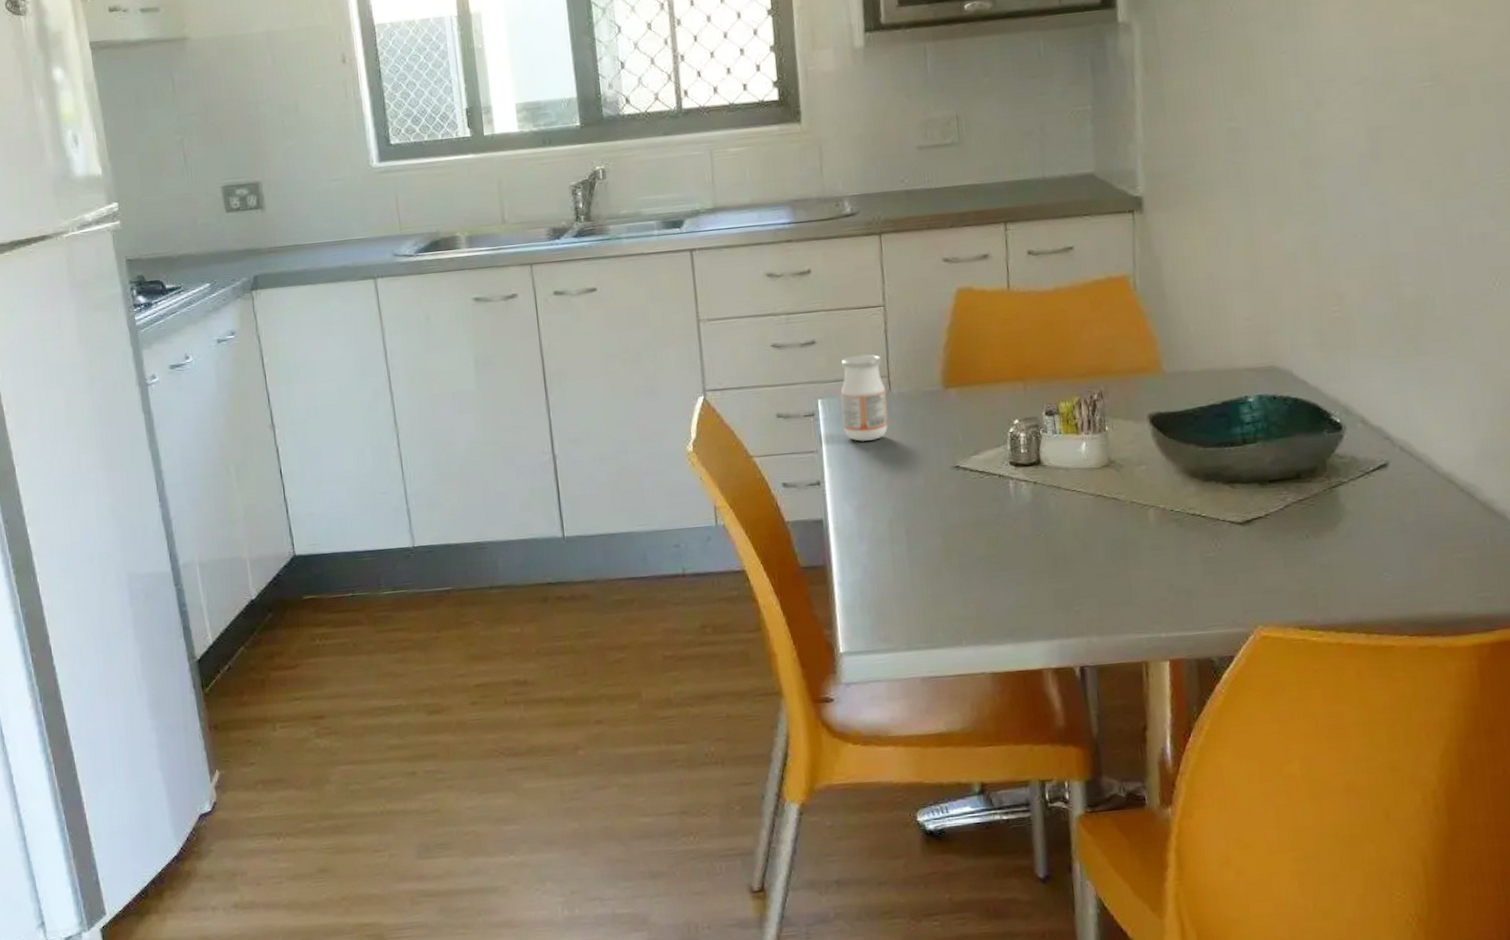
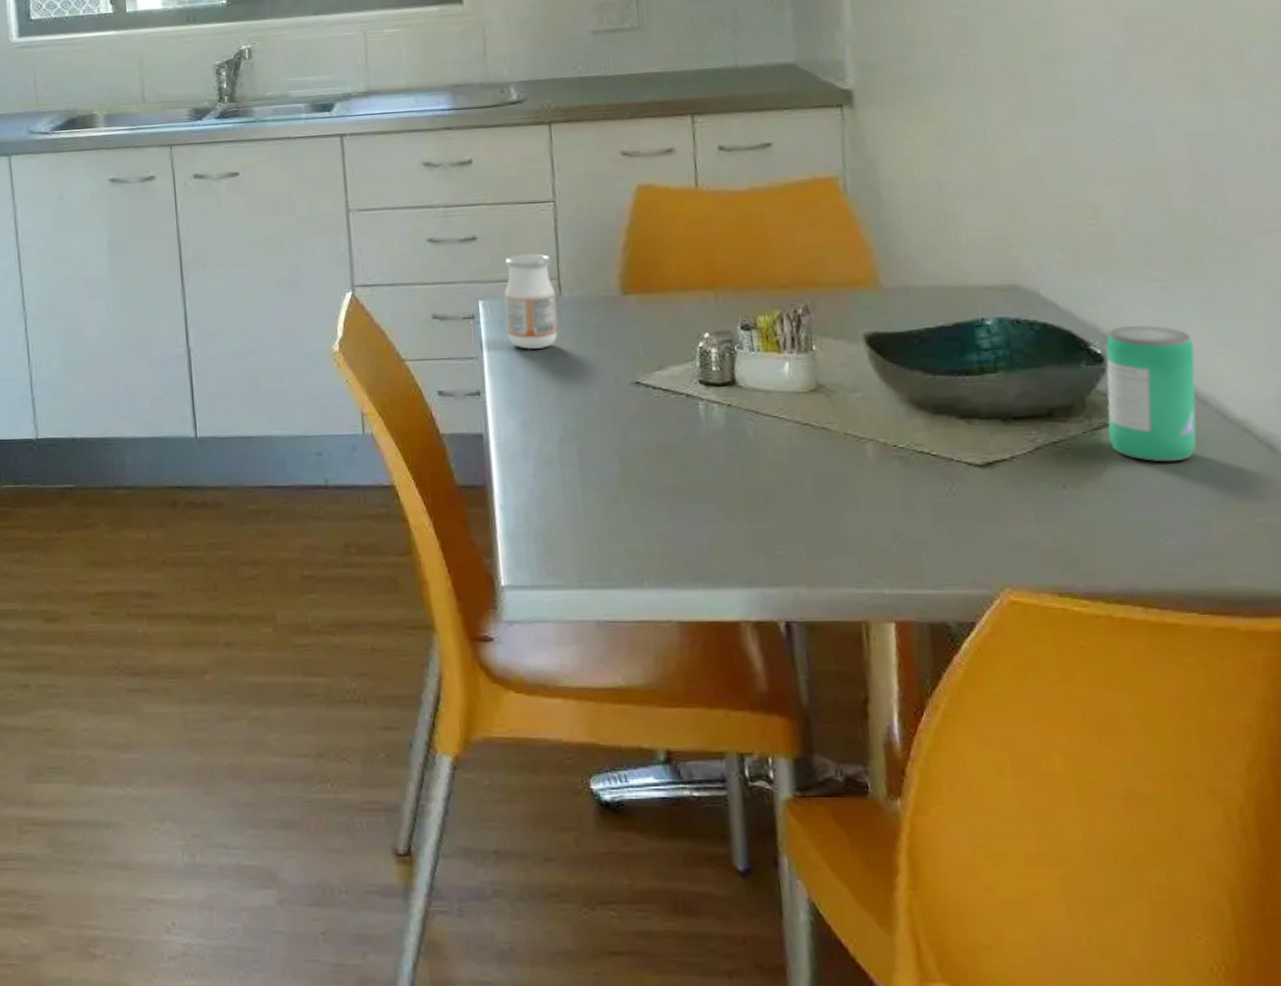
beverage can: none [1343,396,1414,512] -> present [1106,325,1197,462]

